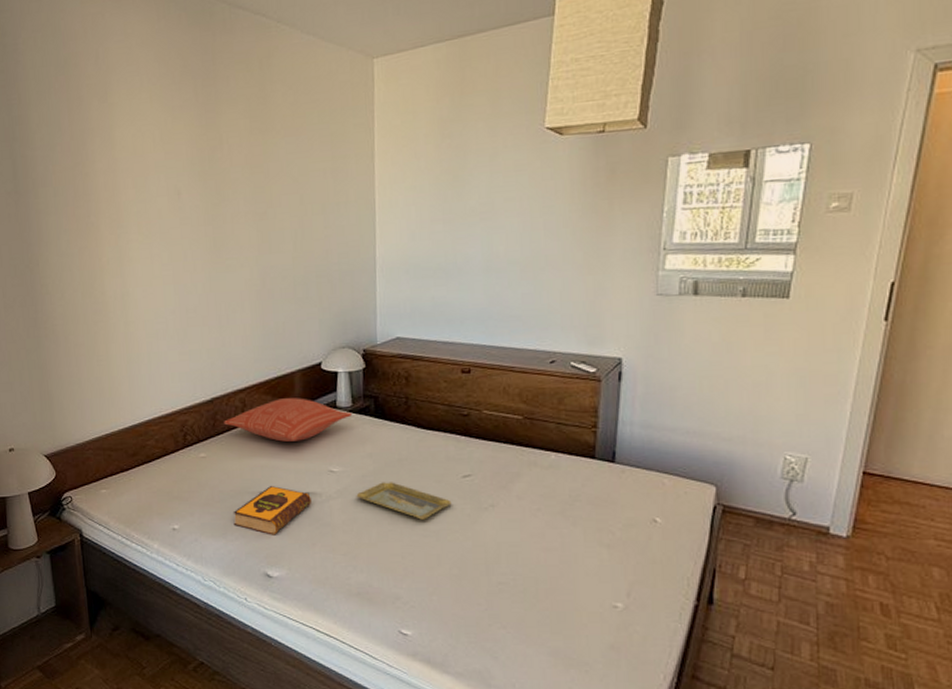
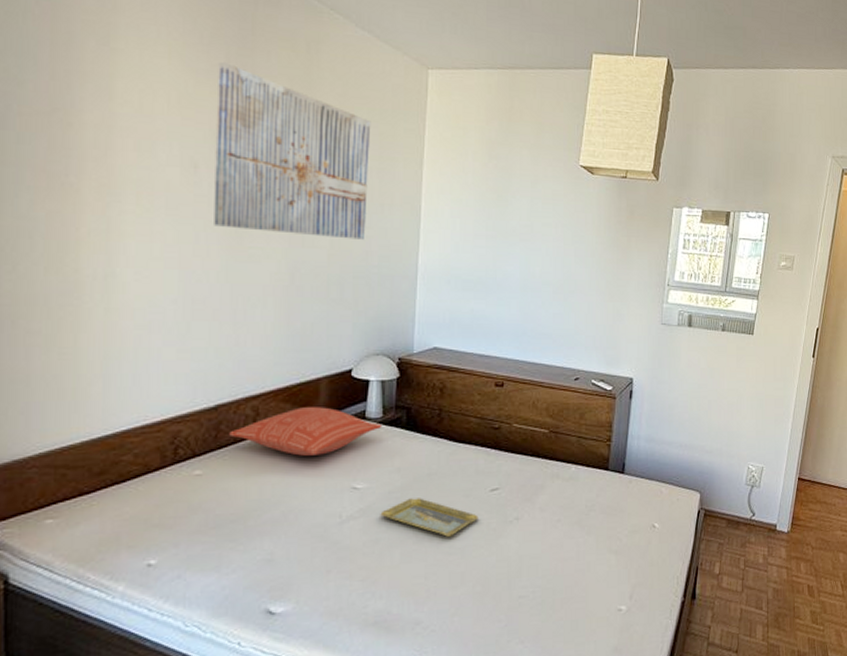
wall art: none [189,95,324,244] -> present [214,62,371,240]
hardback book: present [233,486,311,535] -> none [231,507,329,565]

